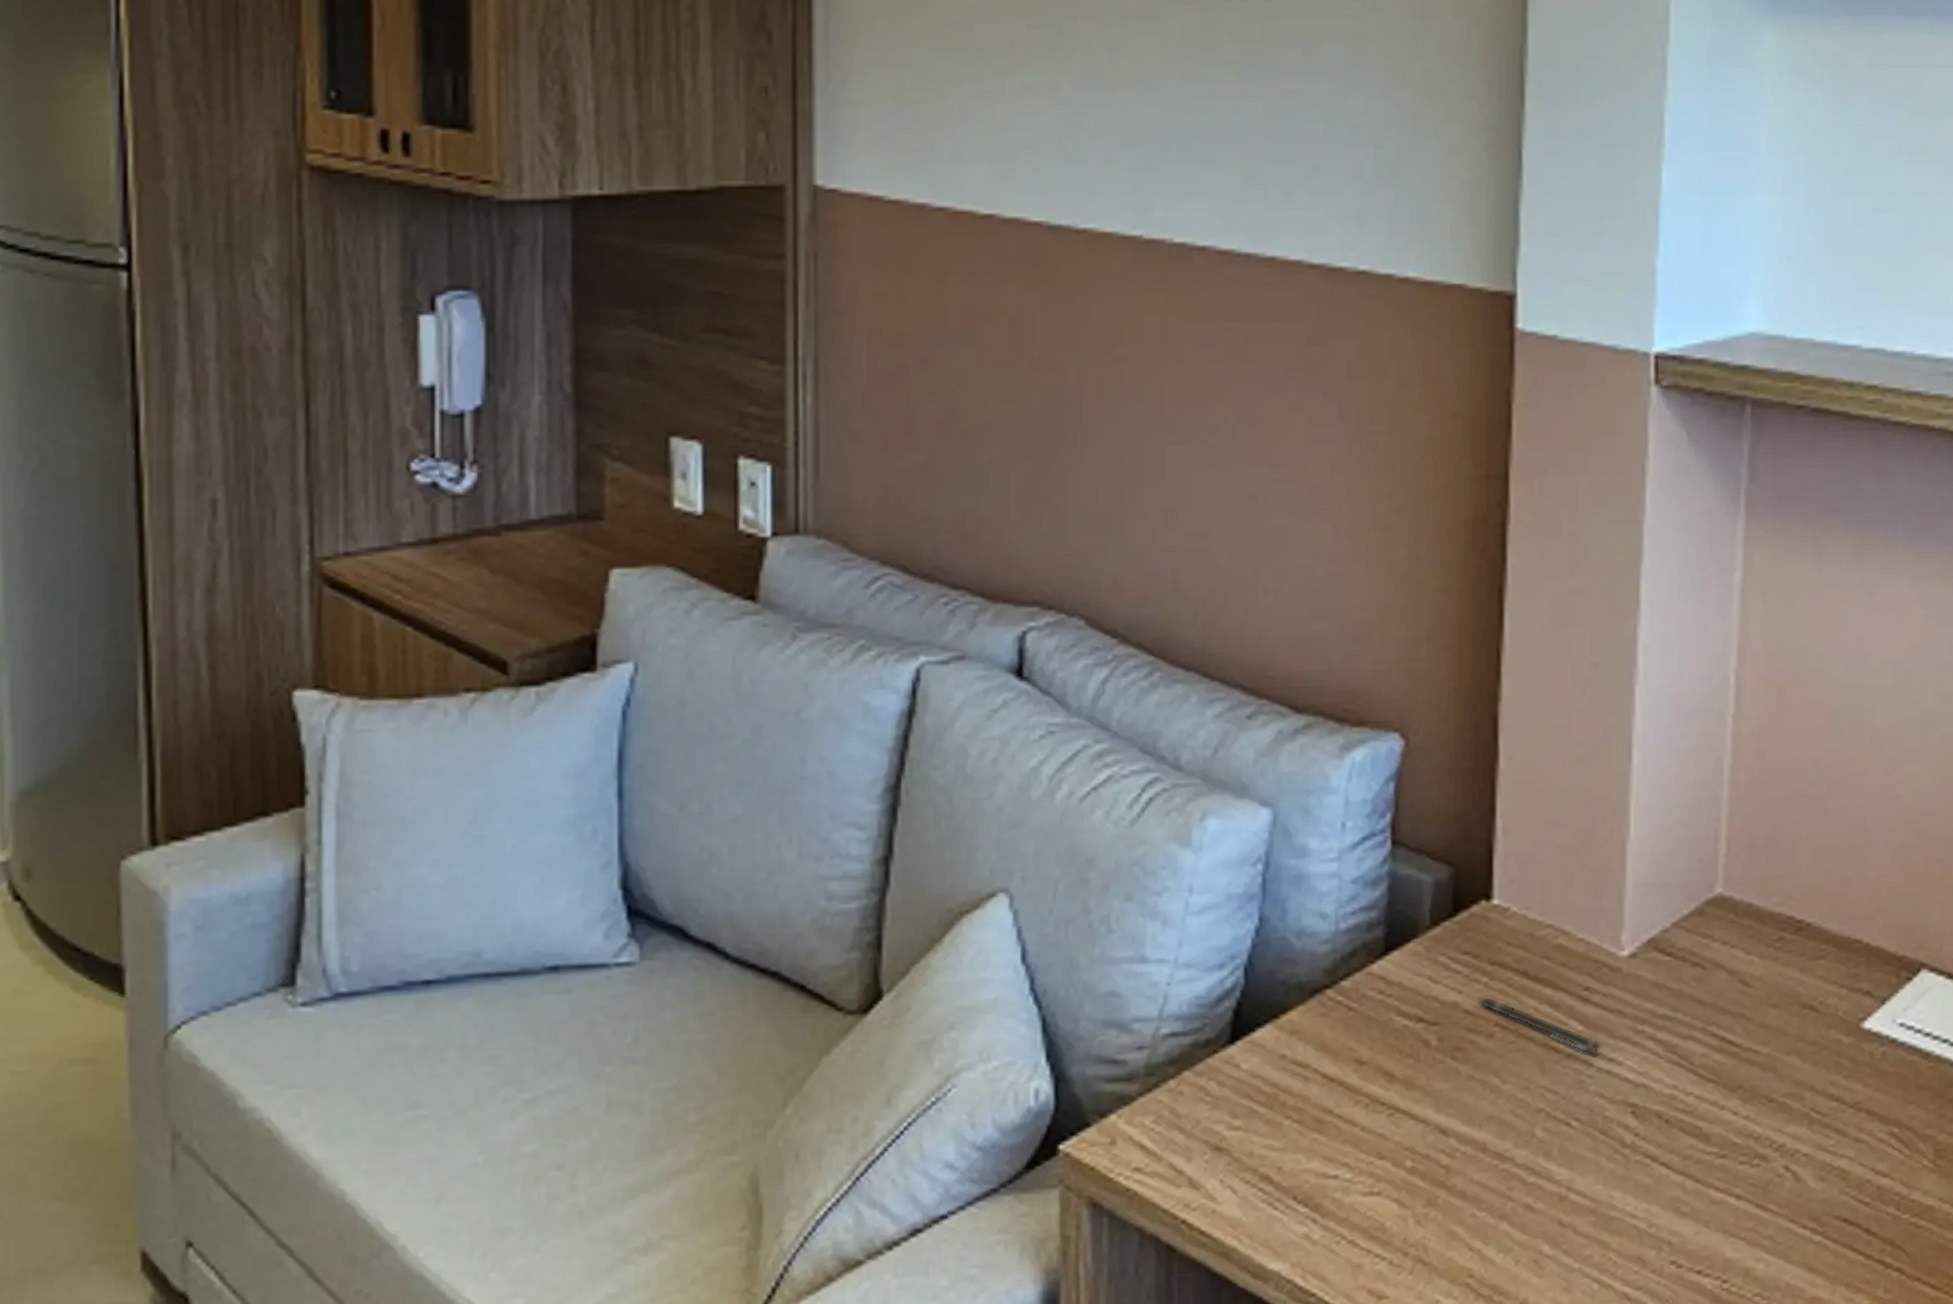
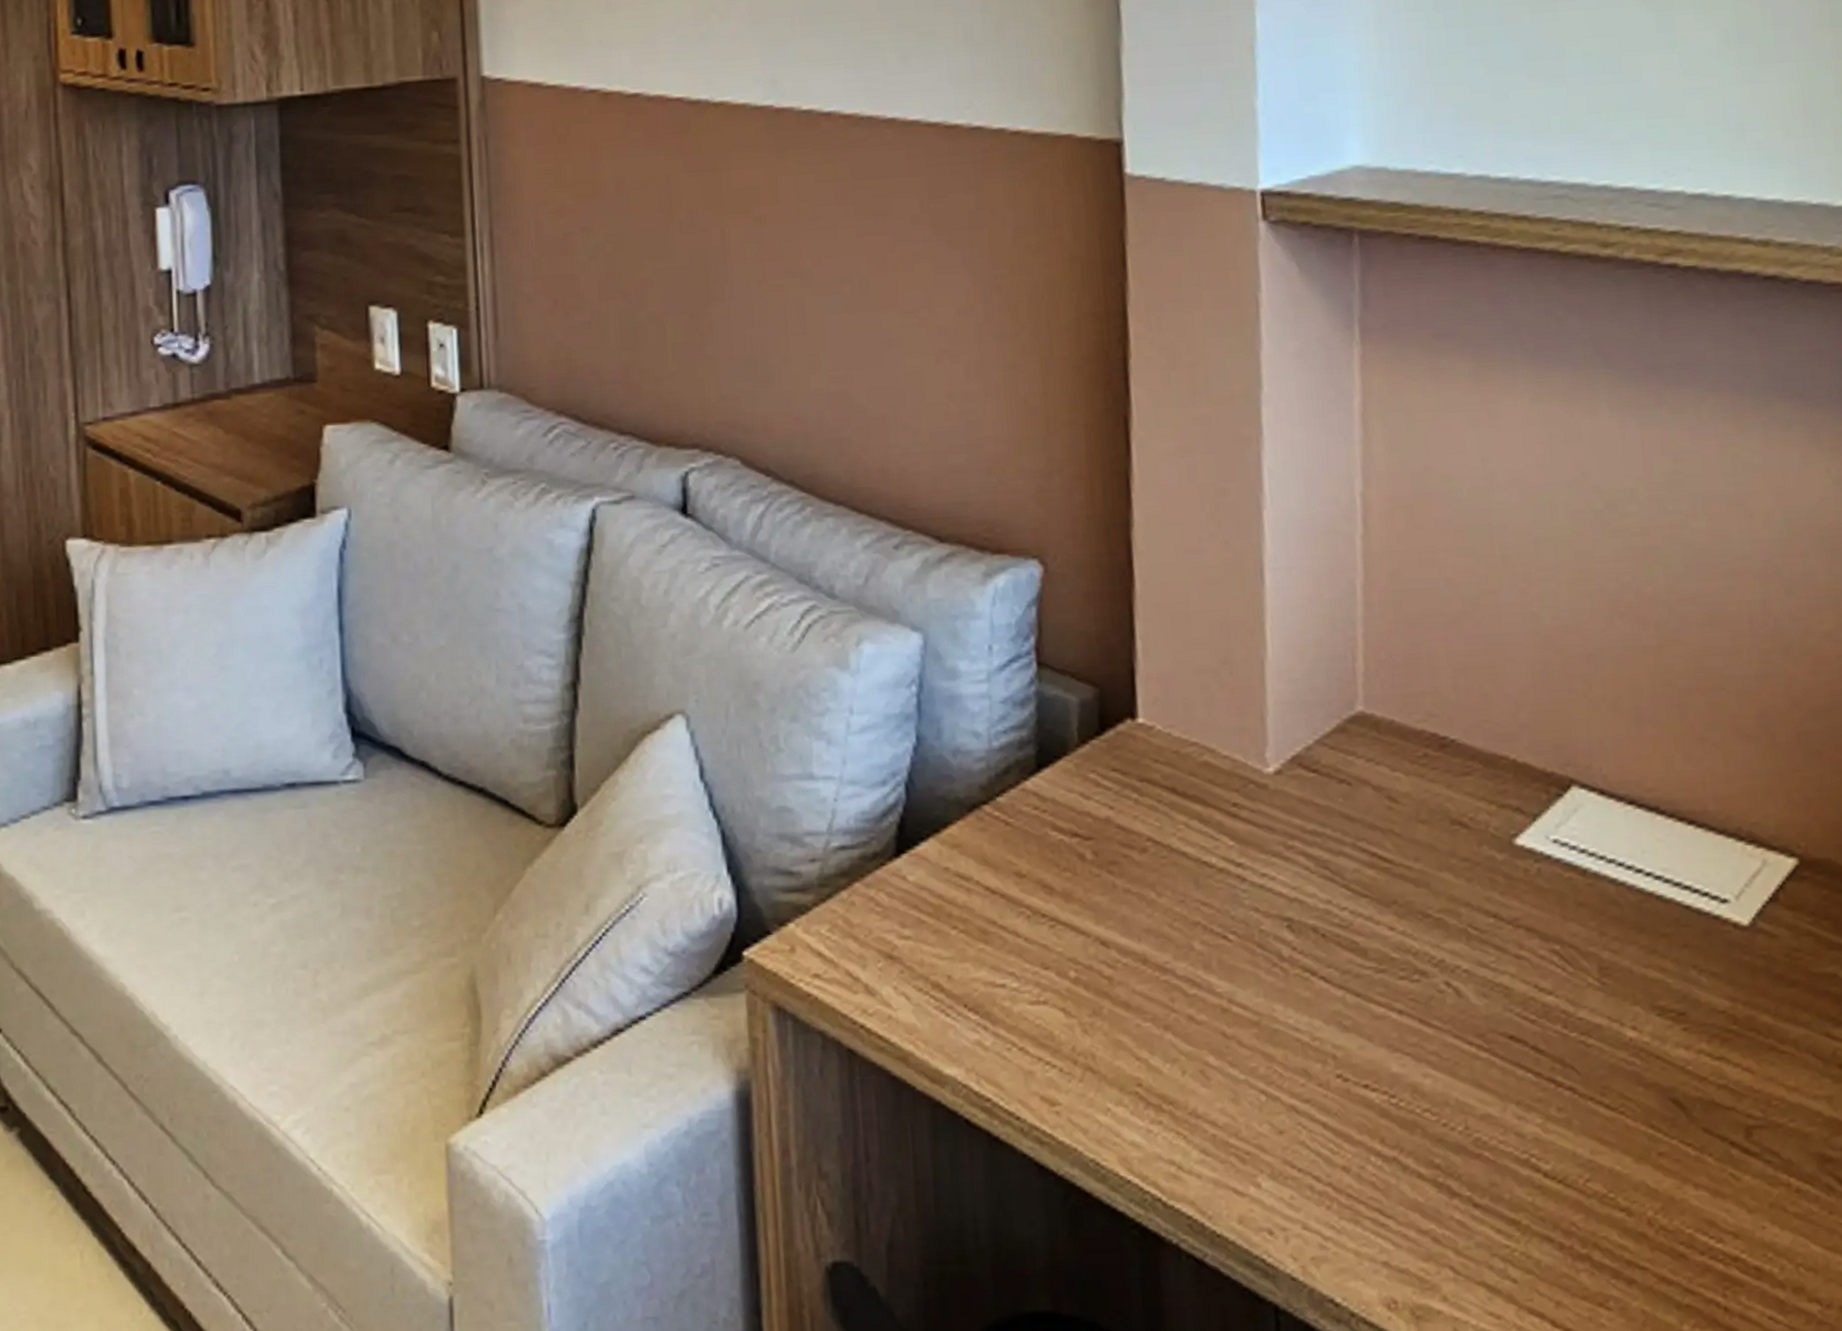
pen: present [1477,996,1602,1054] -> none [1128,811,1254,868]

